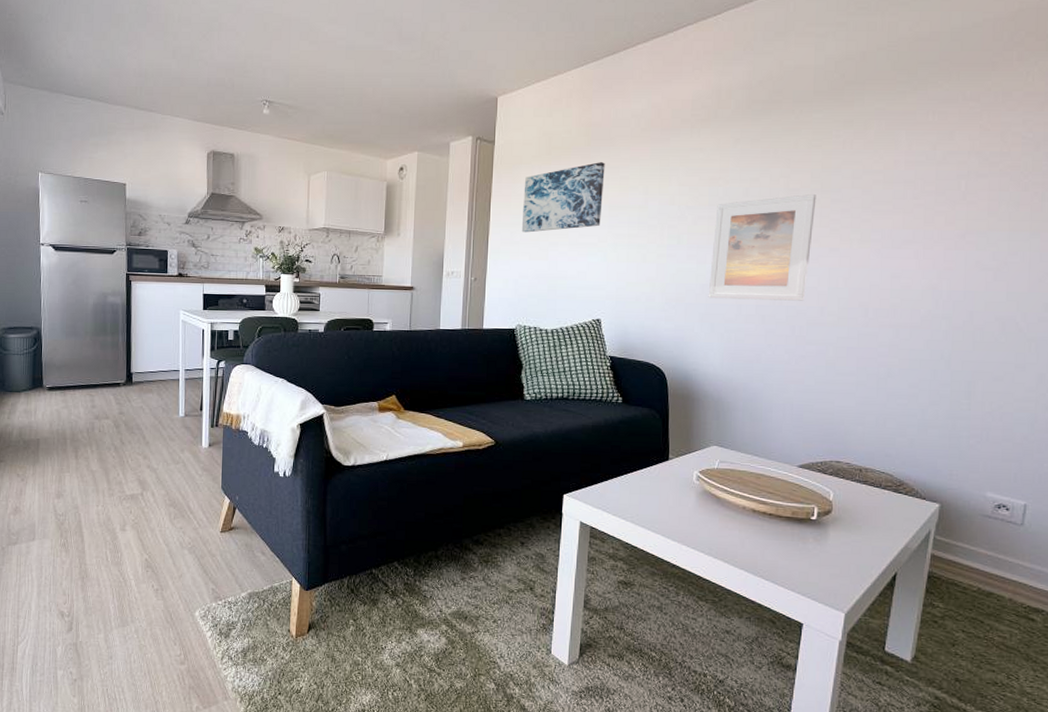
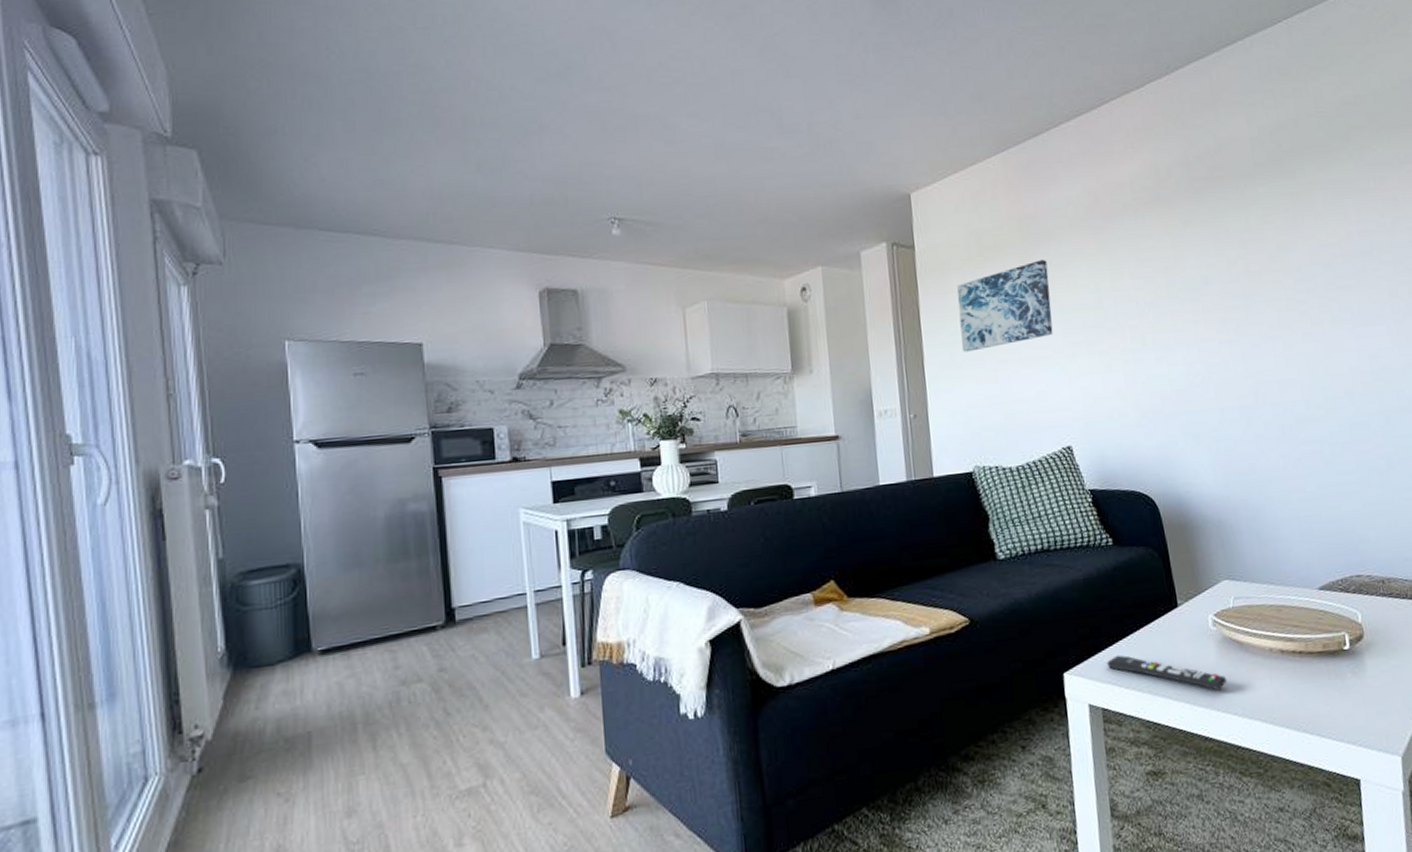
remote control: none [601,488,701,531] -> present [1107,654,1228,691]
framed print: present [708,193,817,301] -> none [1177,274,1288,406]

